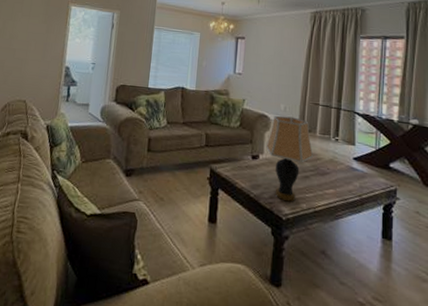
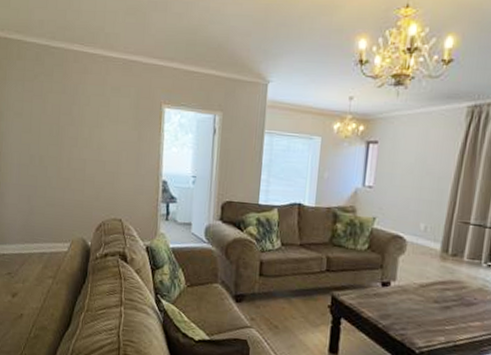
table lamp: present [266,115,314,202] -> none [399,236,459,335]

